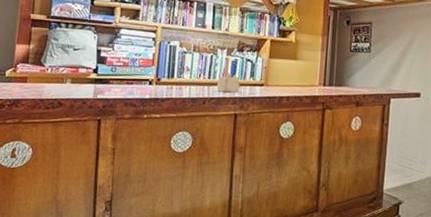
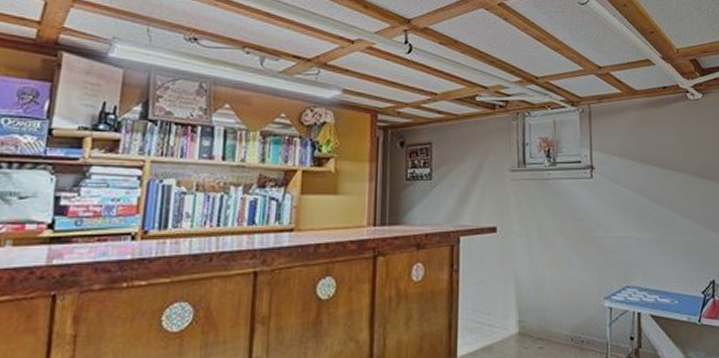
teapot: present [216,73,240,93] -> none [228,218,262,243]

